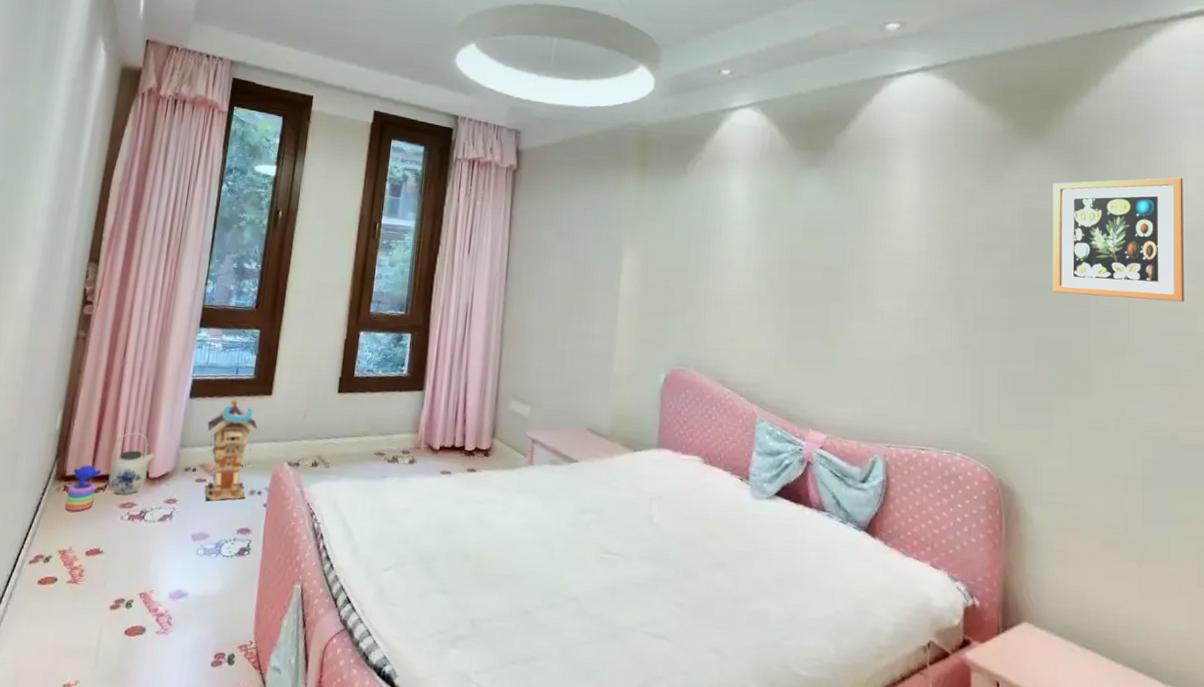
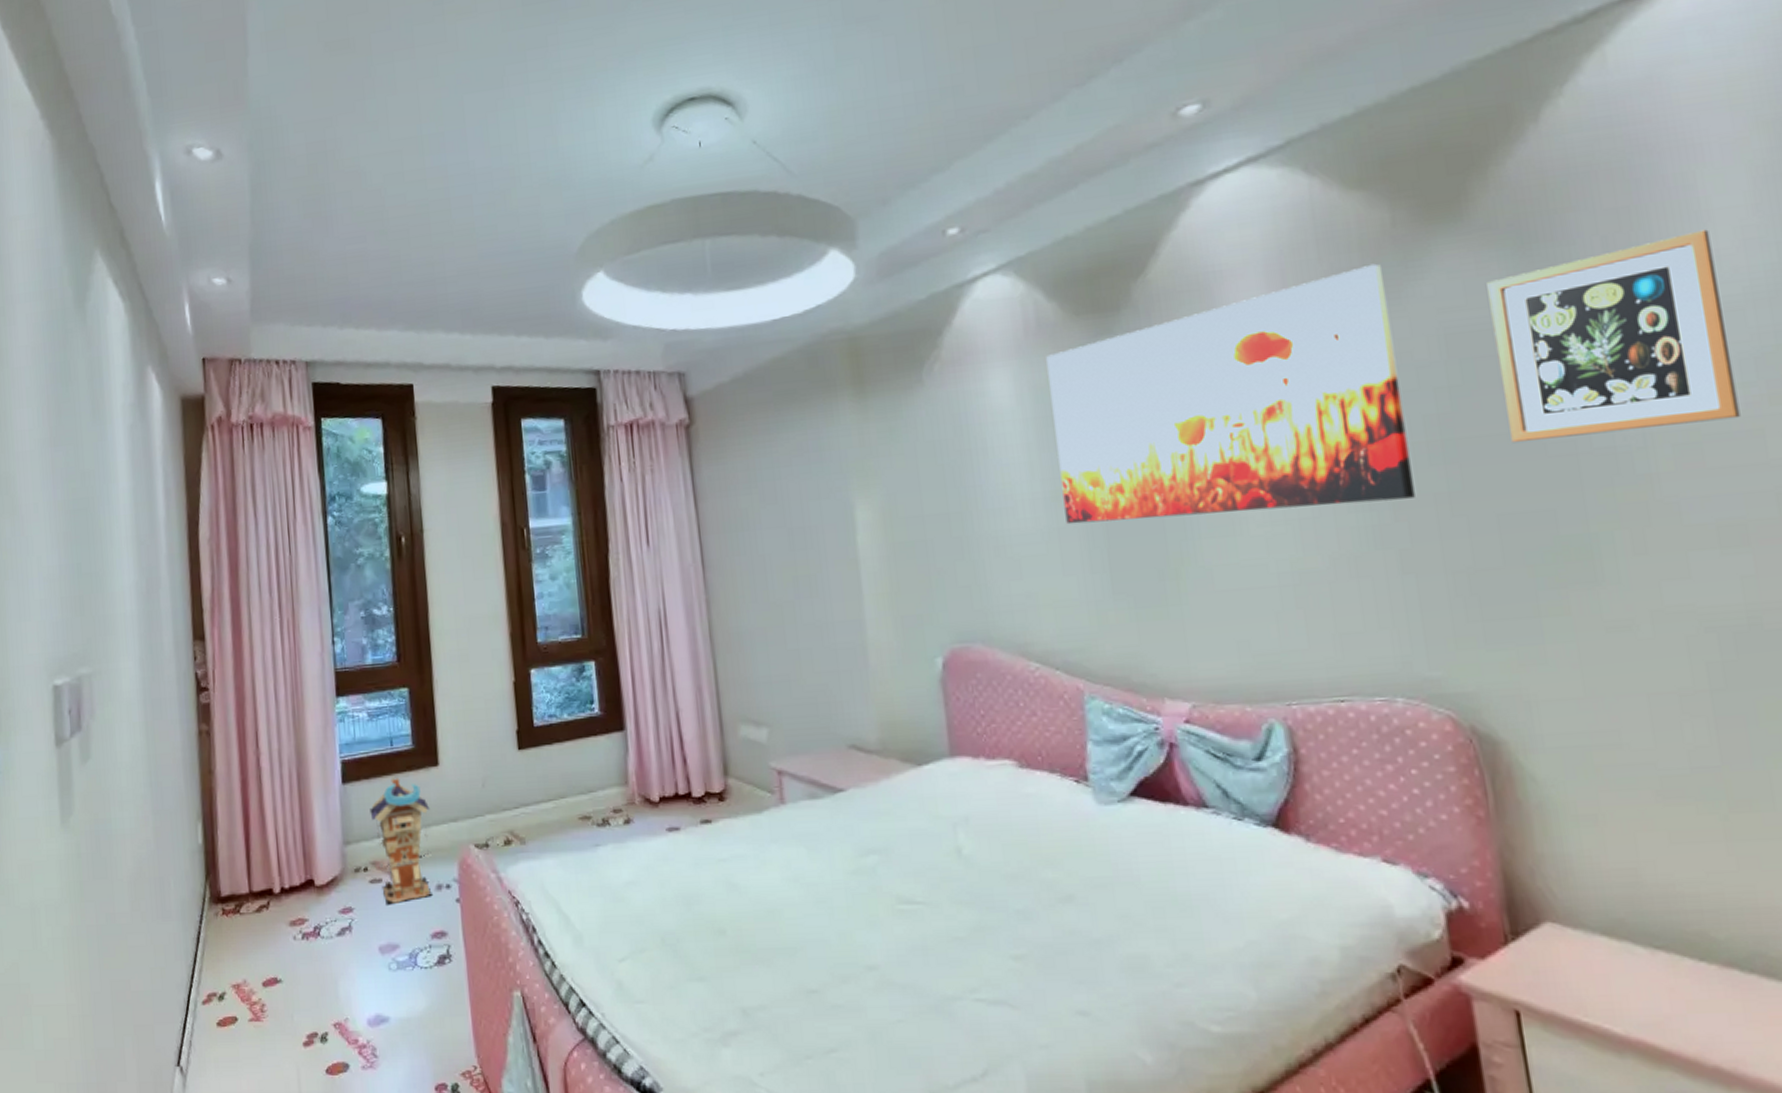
stacking toy: present [65,465,102,513] -> none [226,881,260,939]
teapot: present [108,432,156,495] -> none [267,834,318,911]
wall art: none [766,155,992,318] -> present [1046,263,1415,525]

